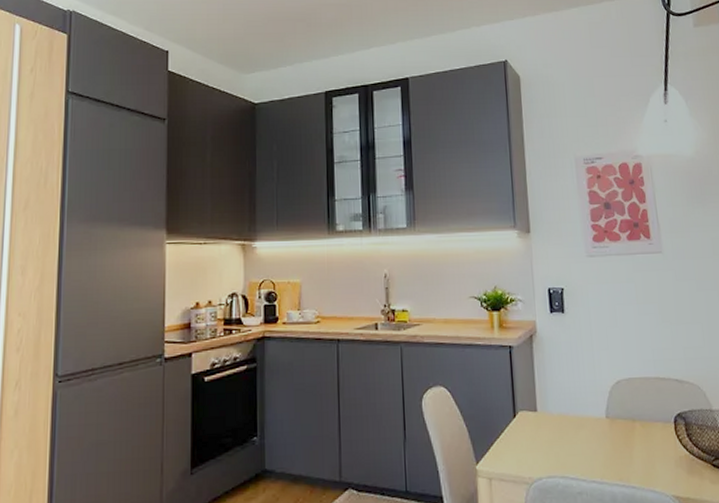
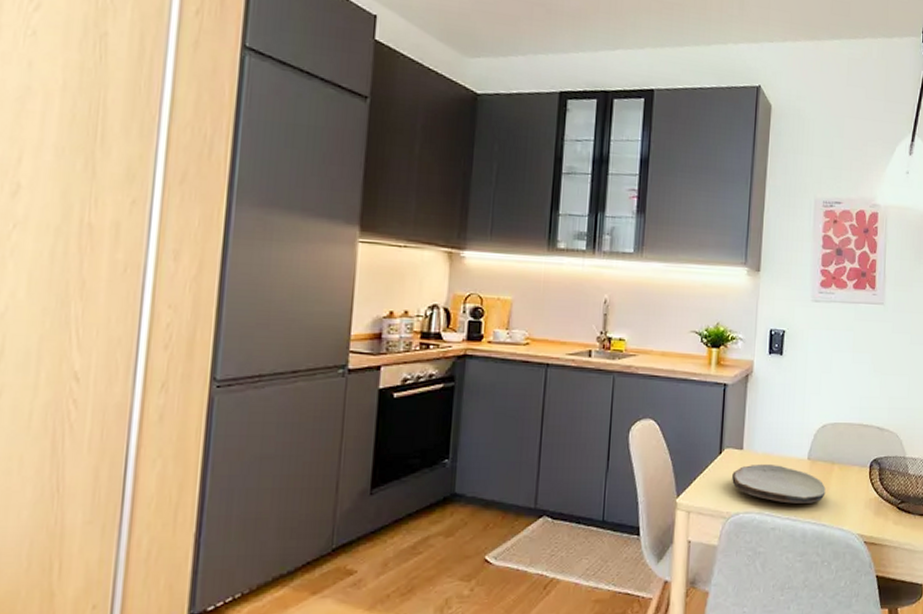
plate: none [529,424,631,466] -> present [732,463,826,504]

